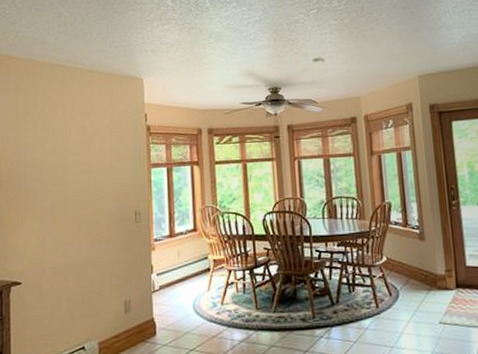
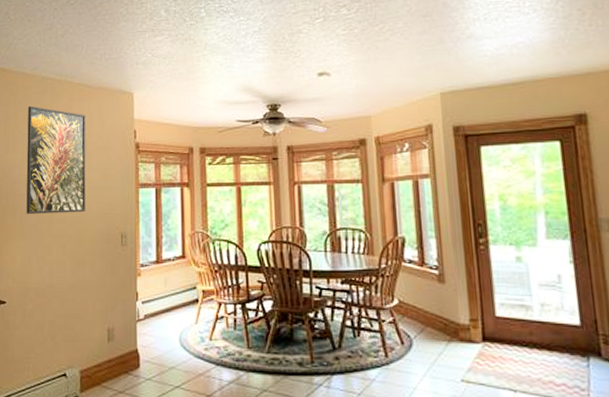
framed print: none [38,92,99,197] -> present [26,105,86,214]

